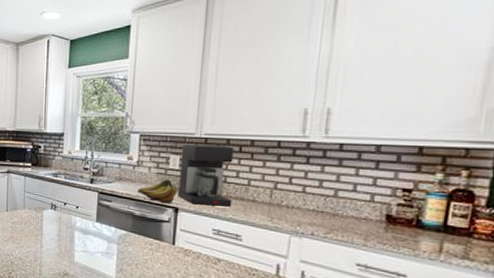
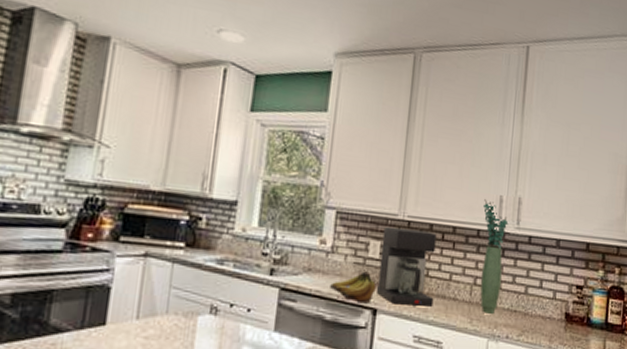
vase: none [281,114,315,215] -> present [480,199,509,315]

